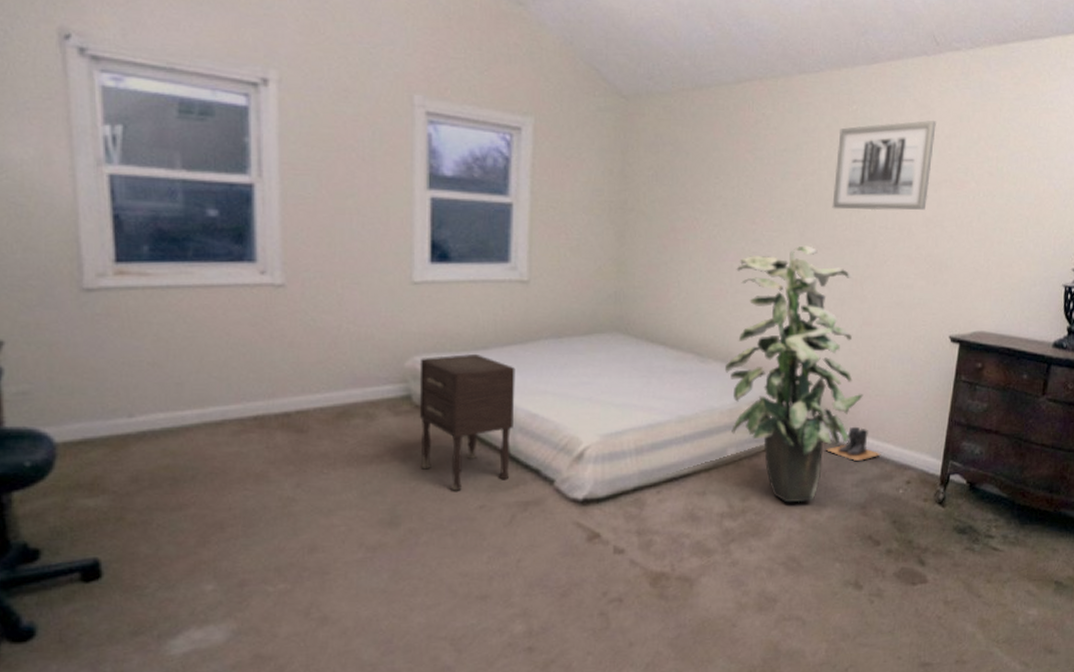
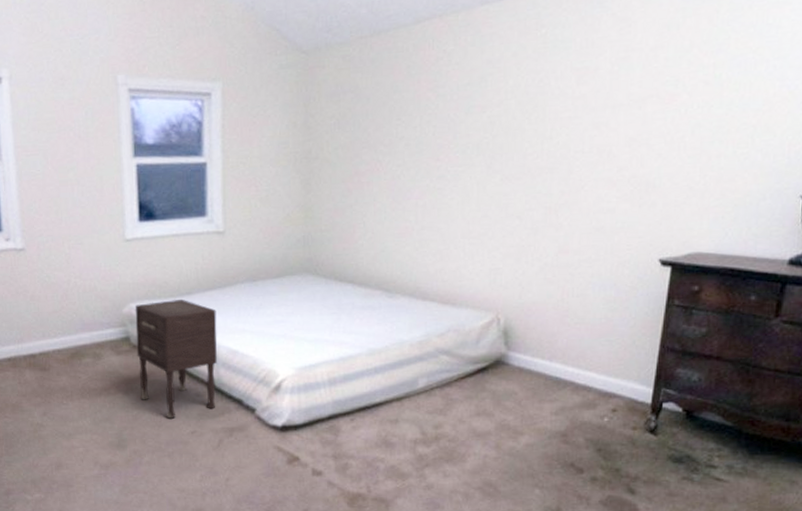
indoor plant: present [724,245,863,503] -> none [412,177,561,431]
boots: present [825,426,881,462] -> none [521,355,583,390]
wall art: present [832,120,936,211] -> none [521,34,639,138]

